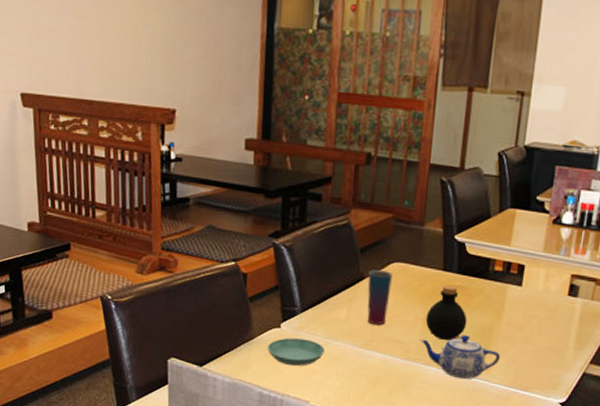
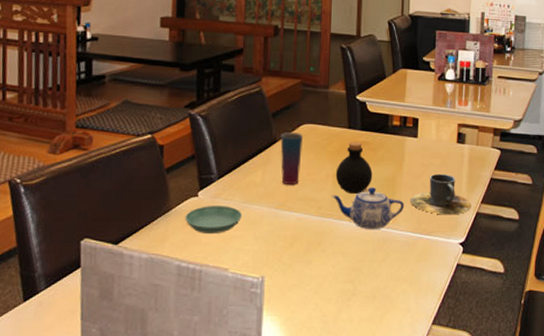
cup: none [507,327,578,373] -> present [410,173,471,215]

